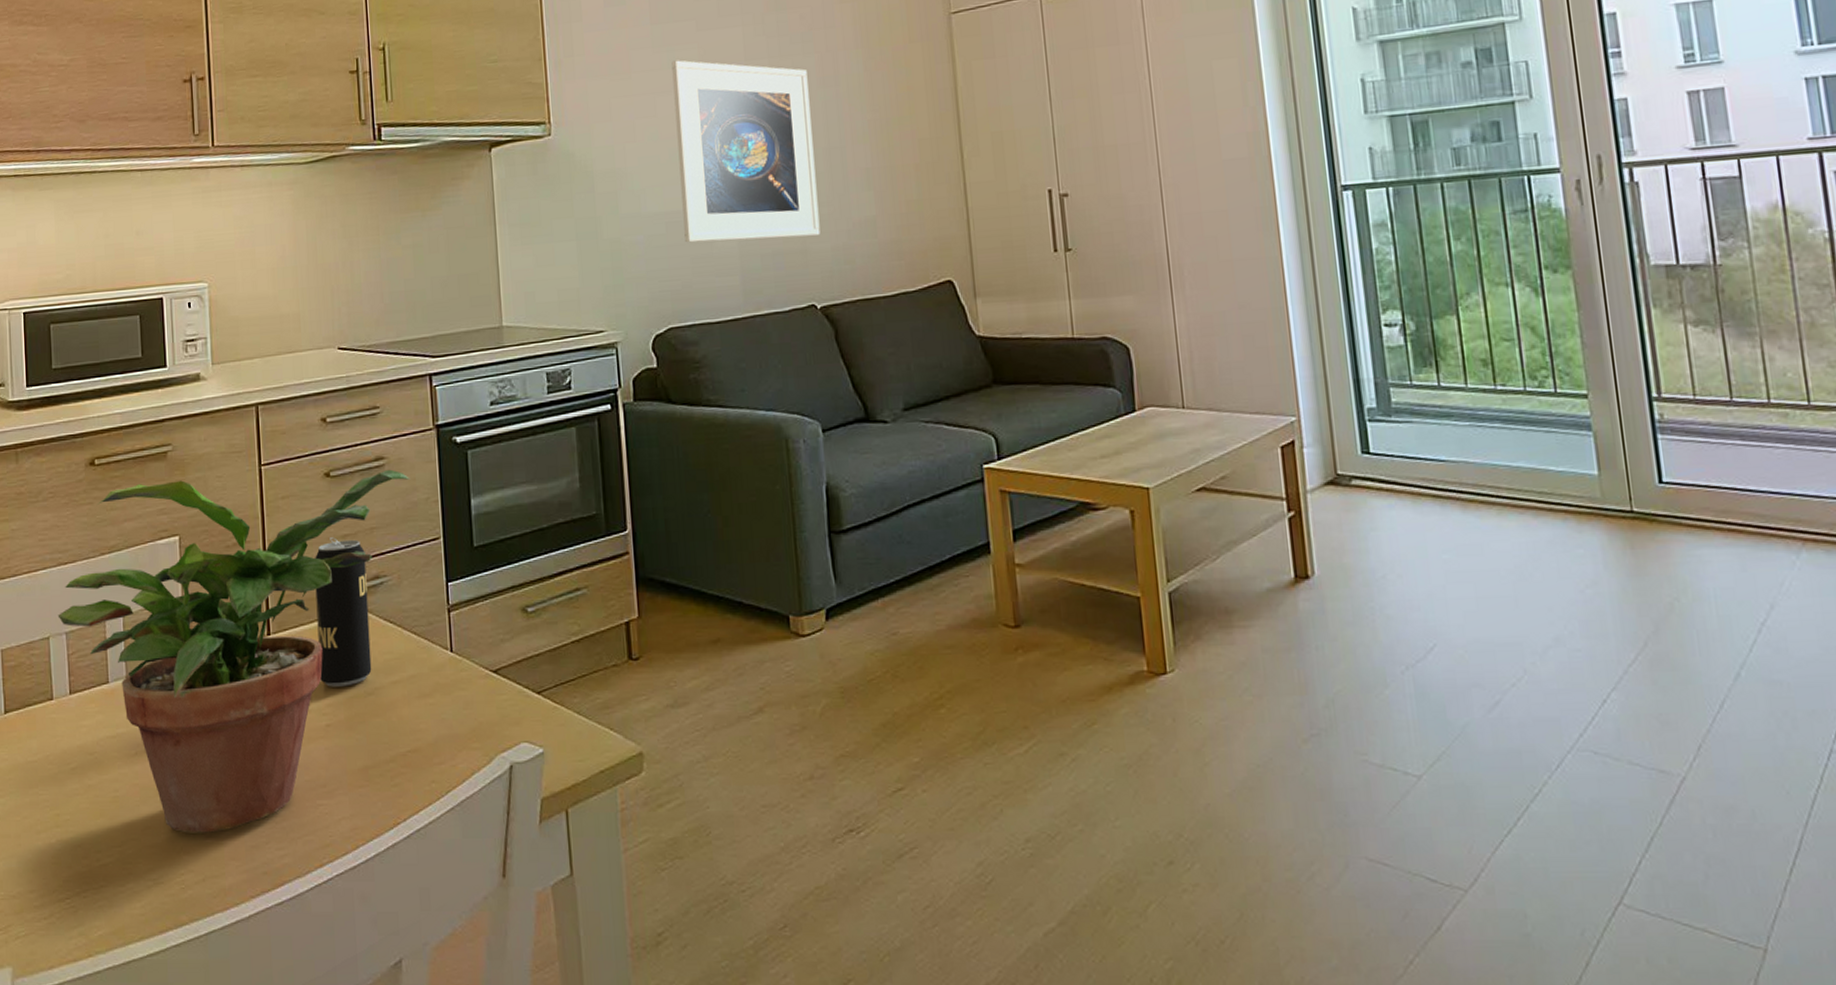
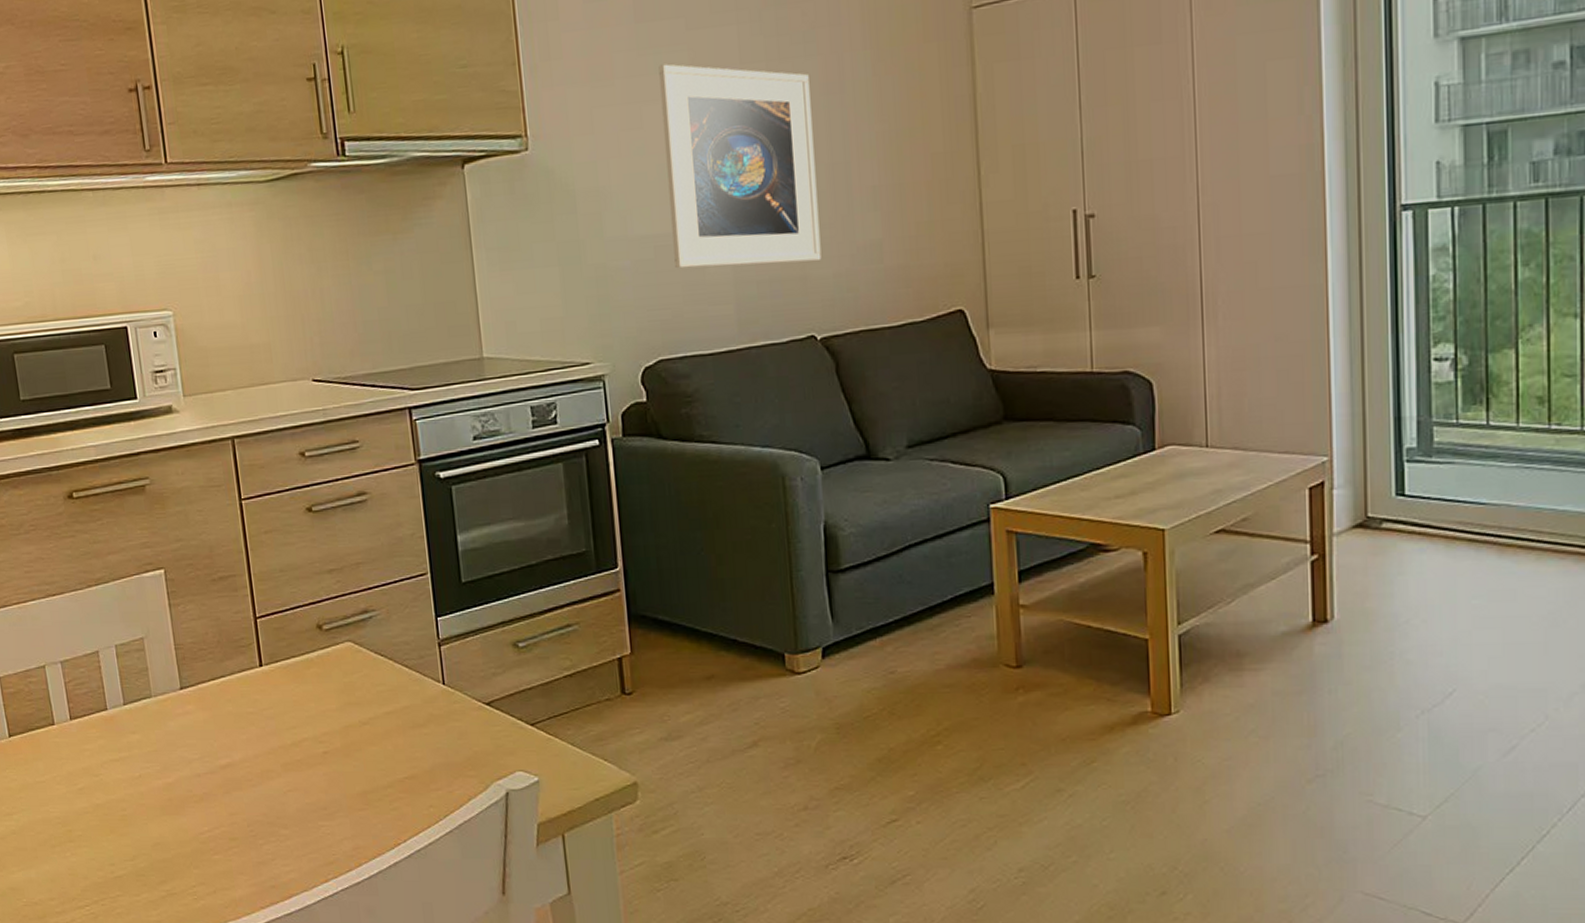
potted plant: present [57,469,410,833] -> none [51,504,394,850]
beverage can: present [315,537,372,687] -> none [302,572,366,717]

